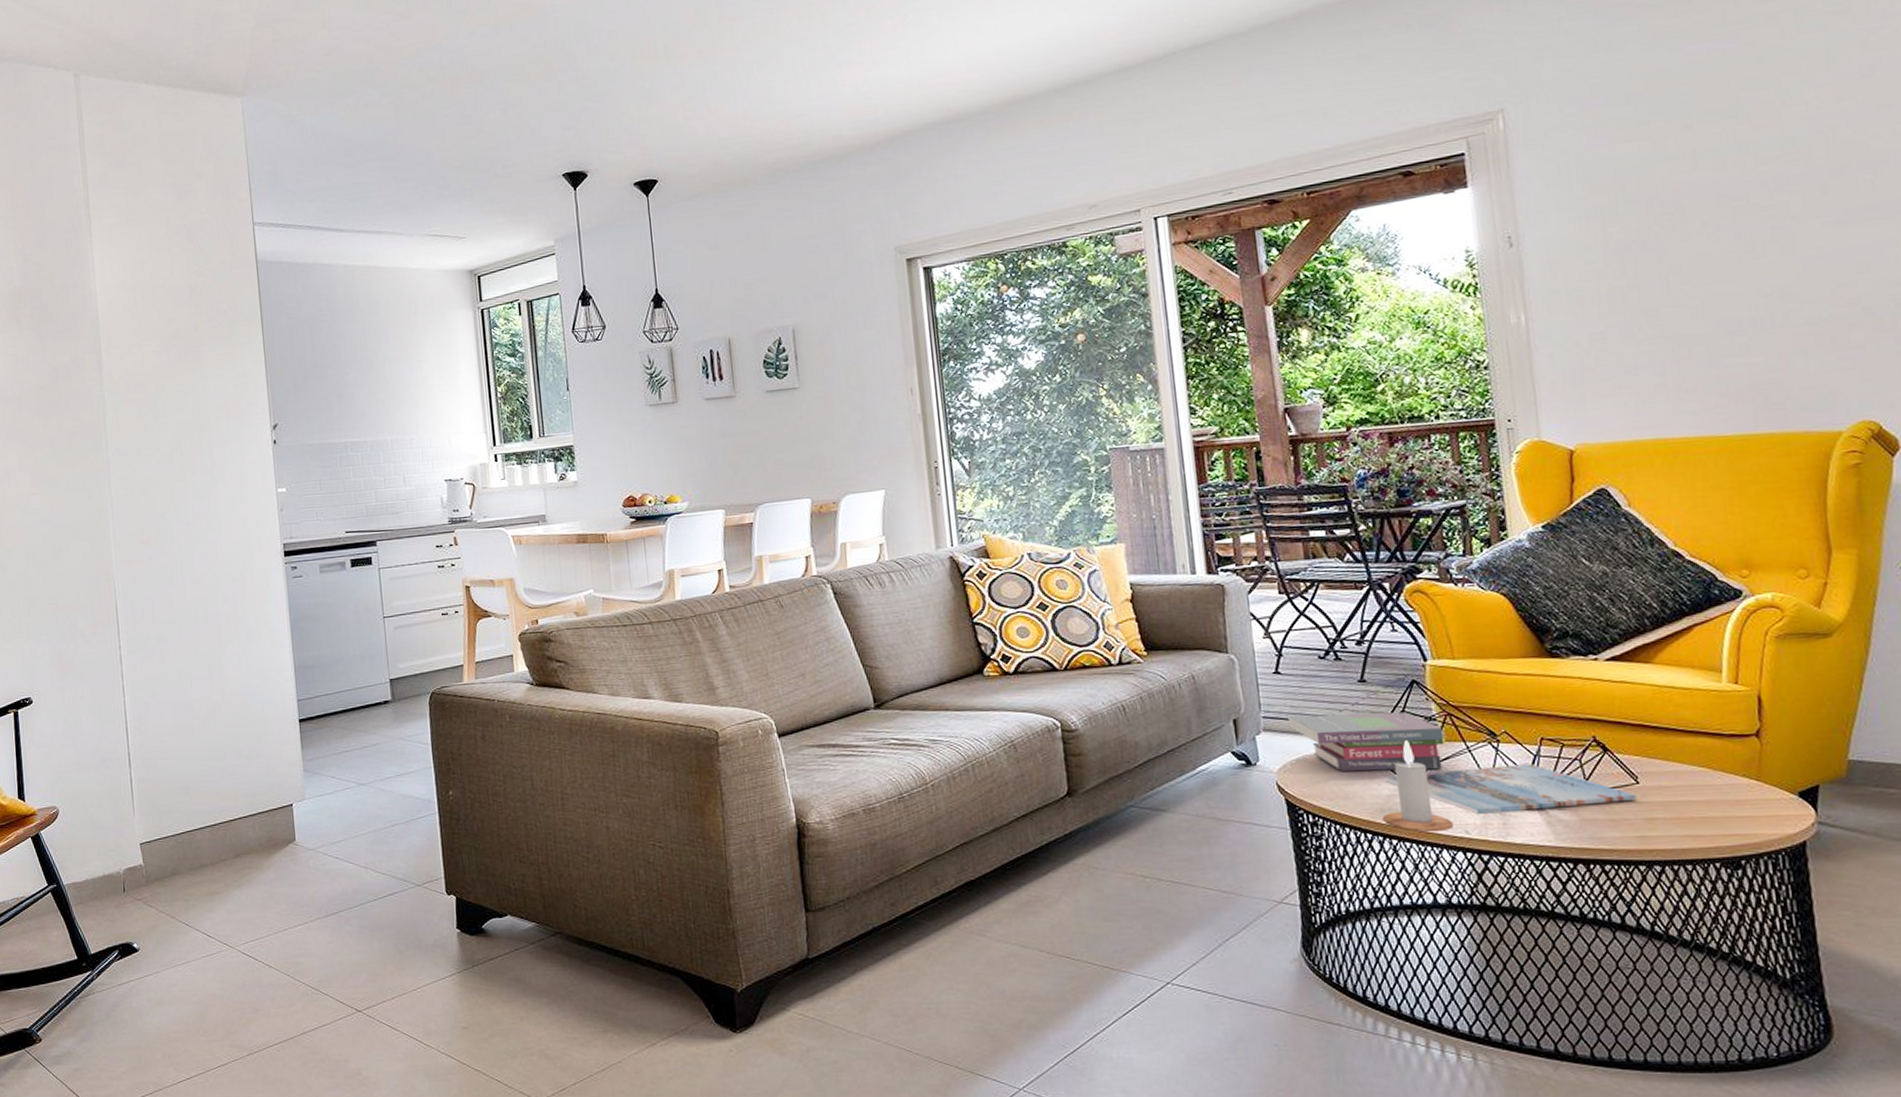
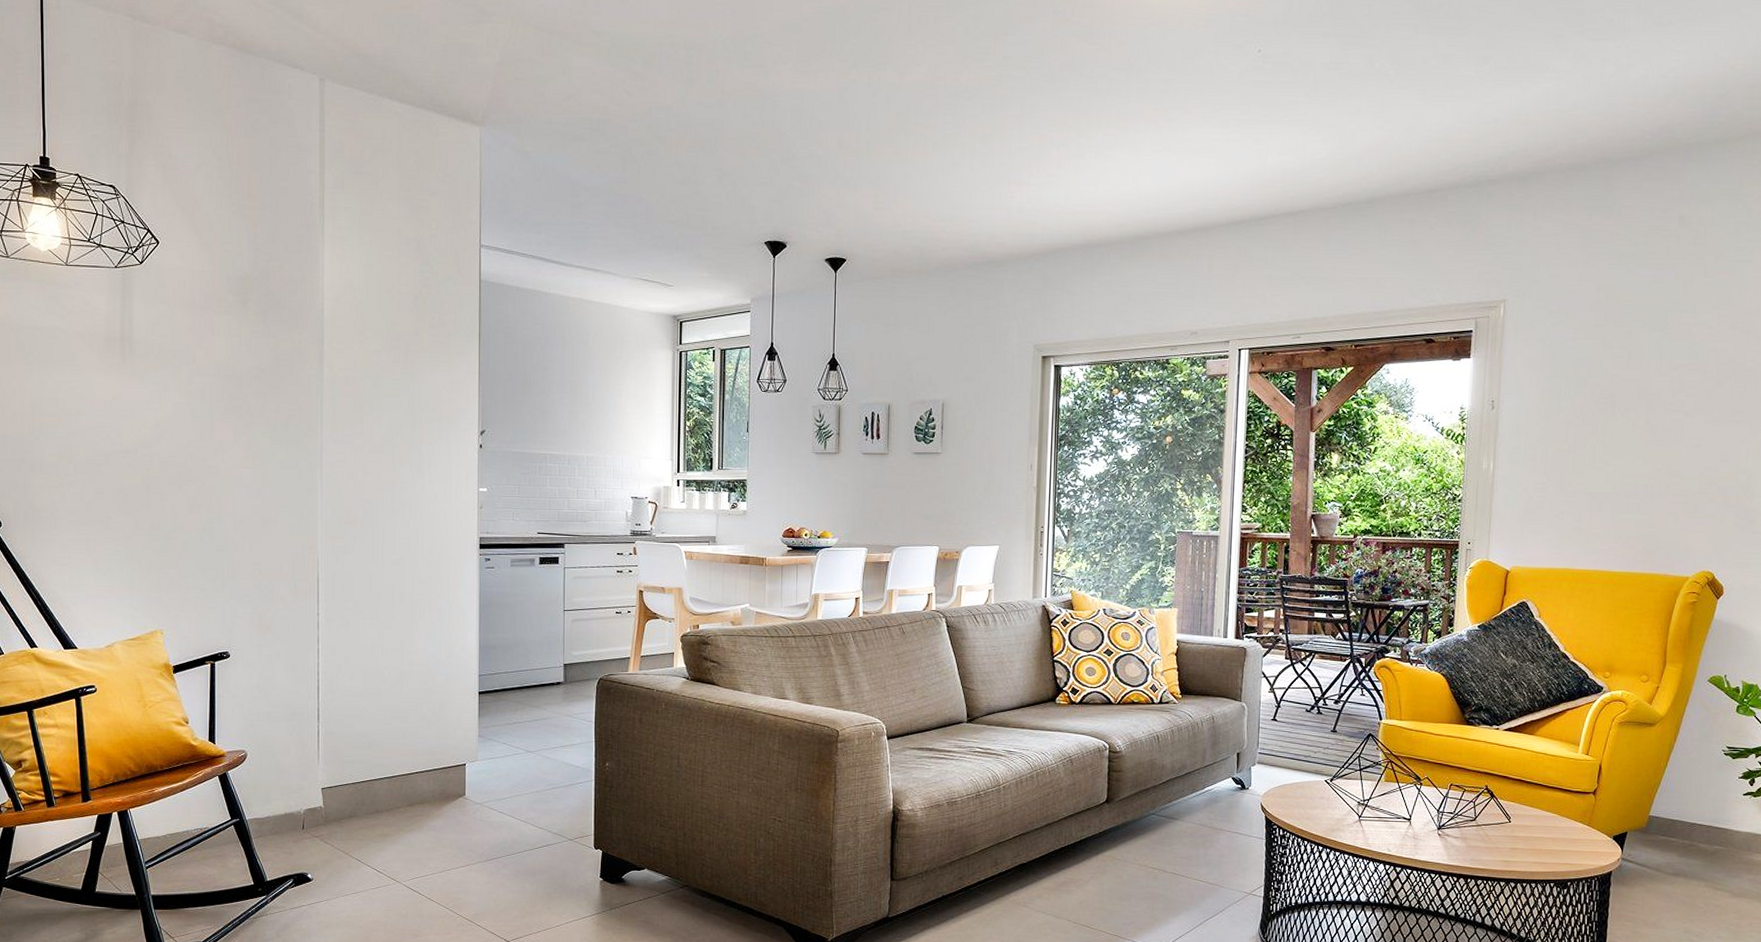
books: present [1288,712,1445,772] -> none [1277,754,1385,802]
candle: present [1382,741,1454,833] -> none [1331,779,1381,849]
magazine: present [1385,764,1637,815] -> none [1338,802,1507,838]

